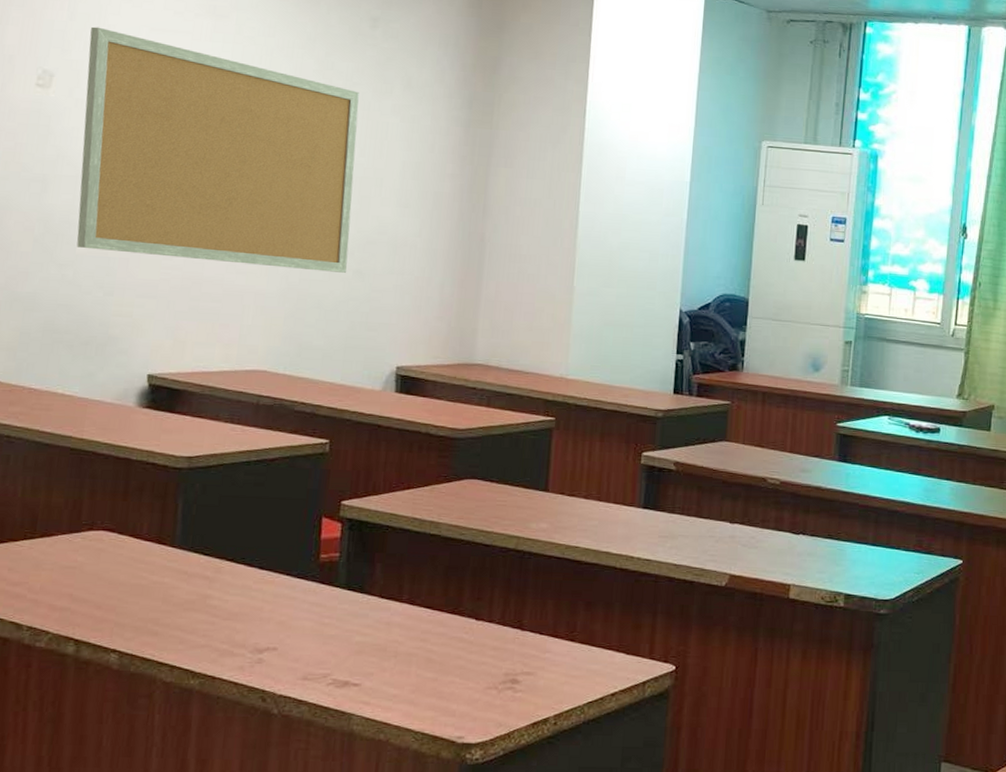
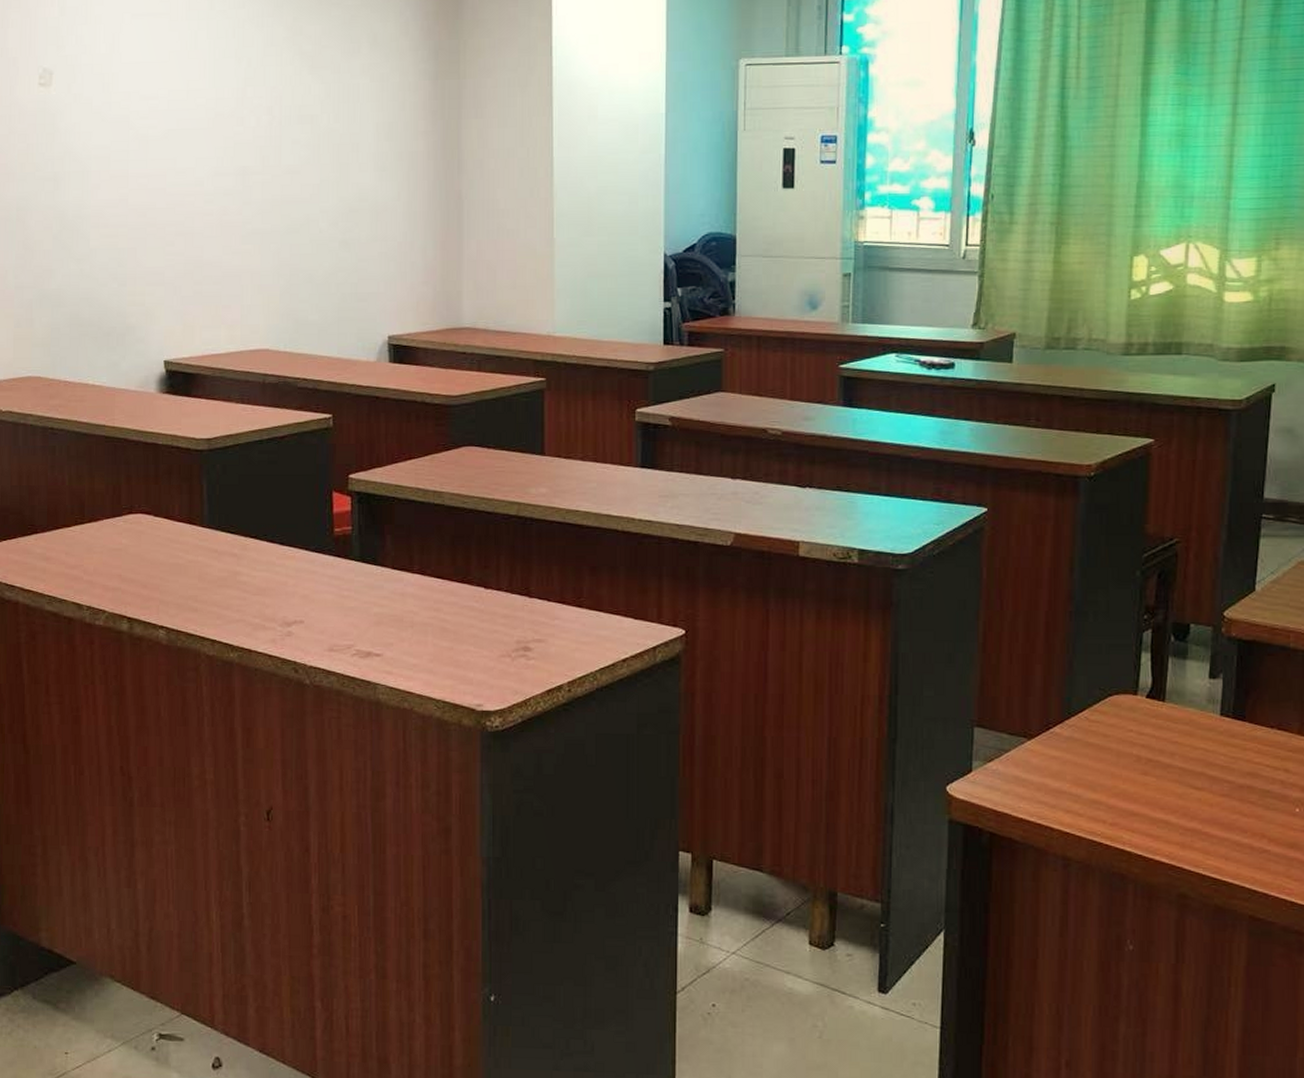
bulletin board: present [76,26,359,273] -> none [79,19,334,245]

